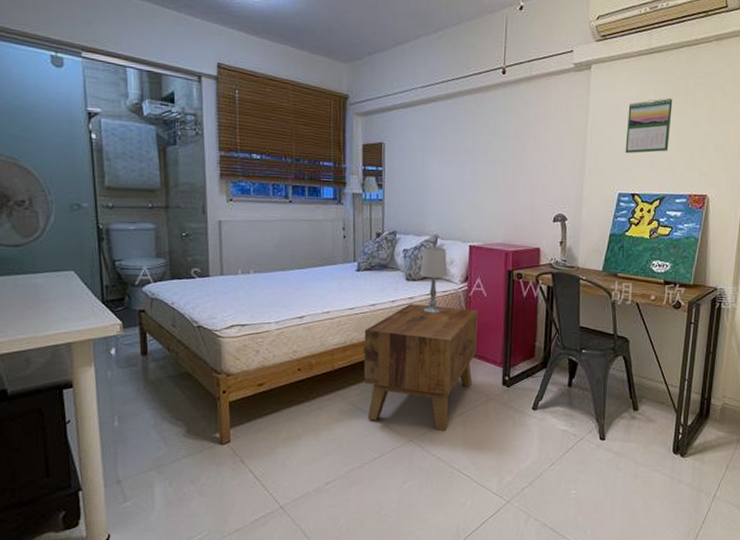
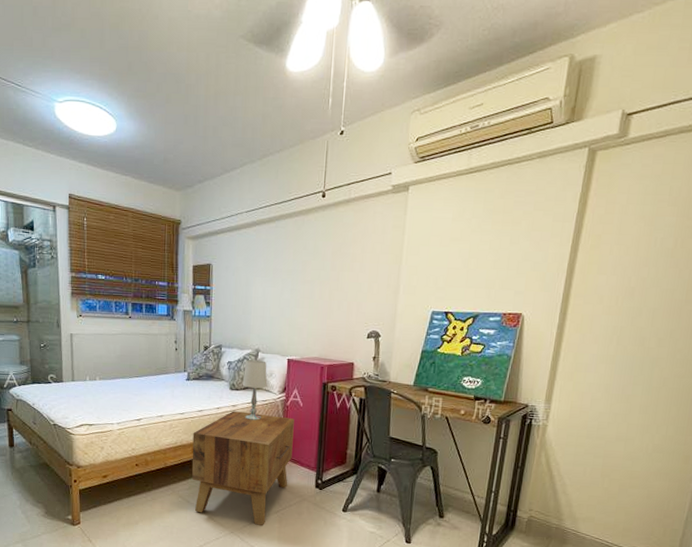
calendar: present [625,97,673,154] -> none [440,217,491,273]

